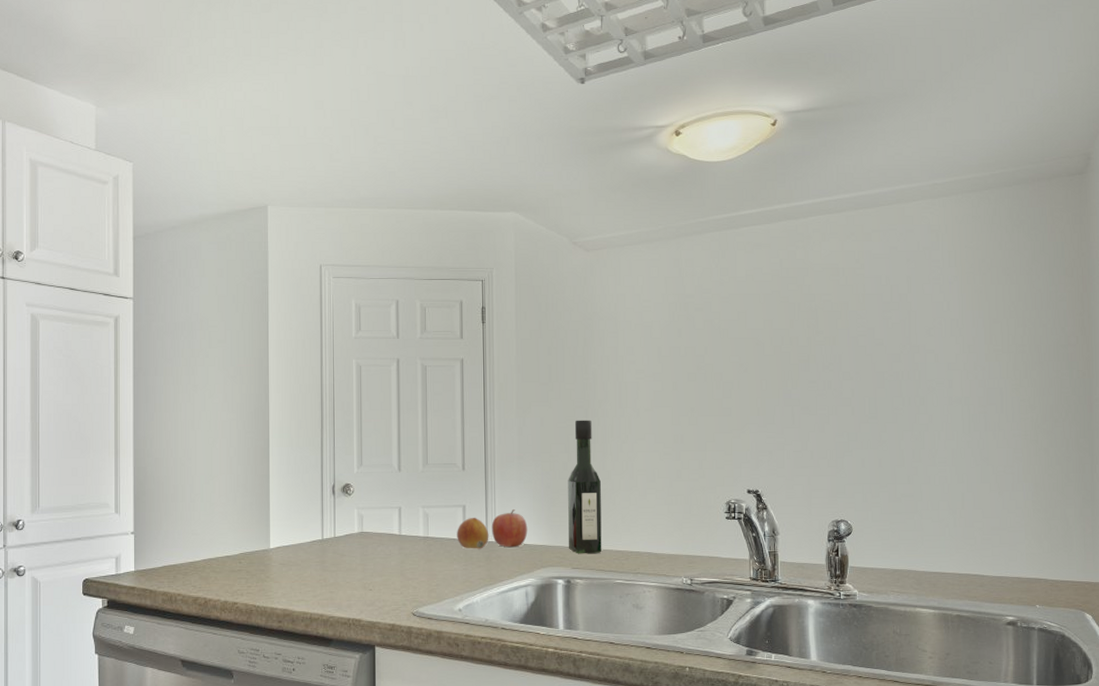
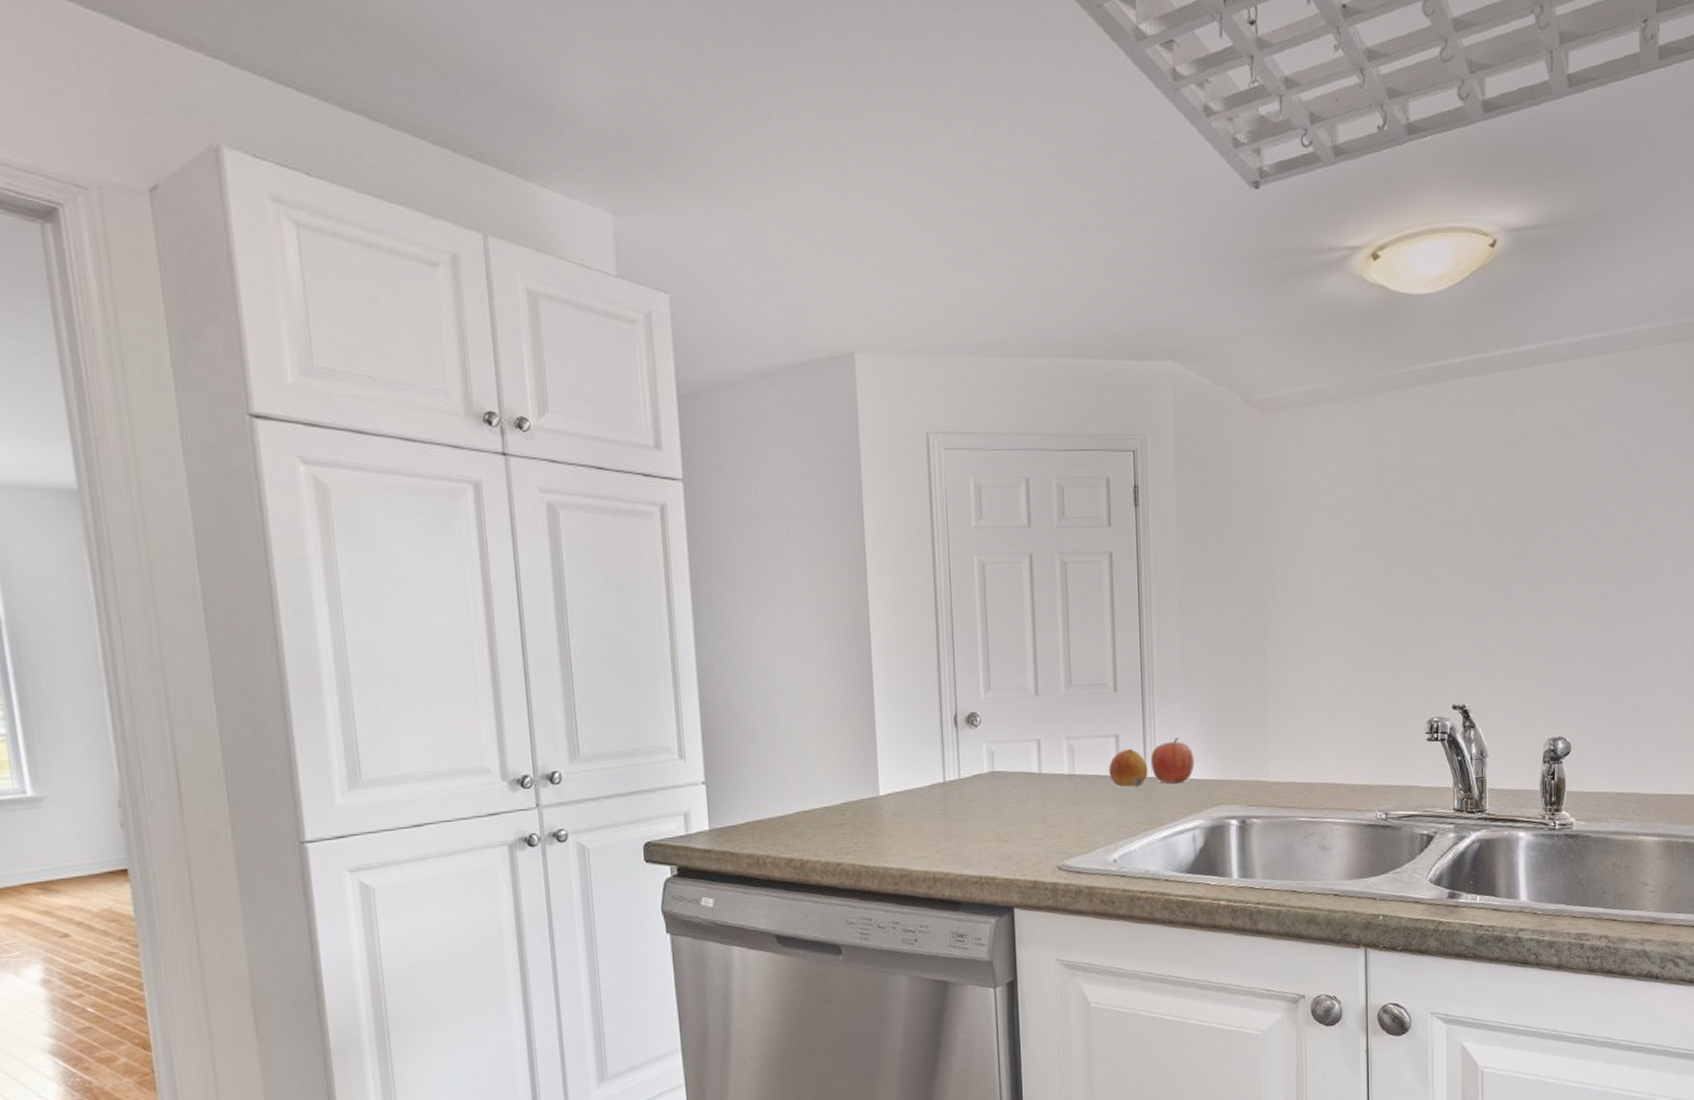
bottle: present [568,420,602,554] -> none [1241,625,1283,789]

